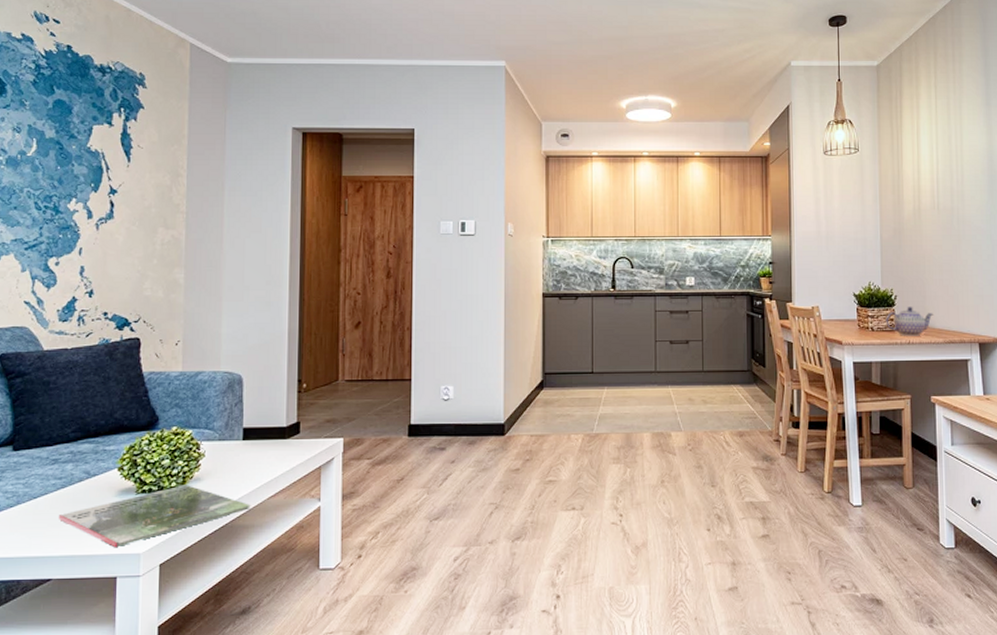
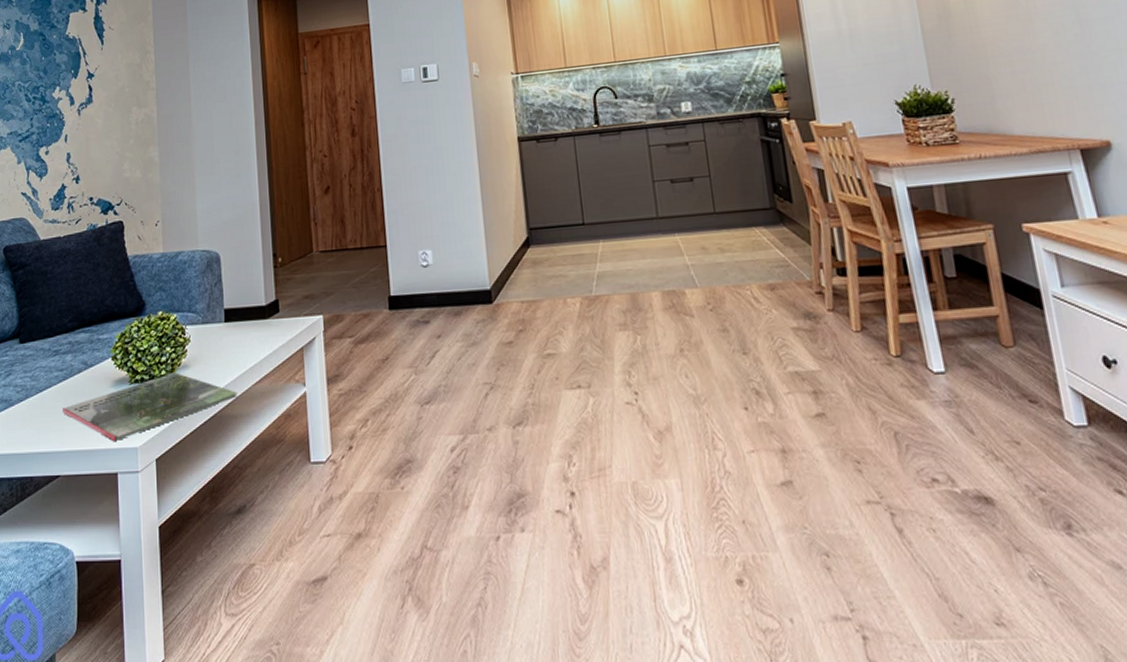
teapot: present [886,306,933,337] -> none [943,110,1009,150]

